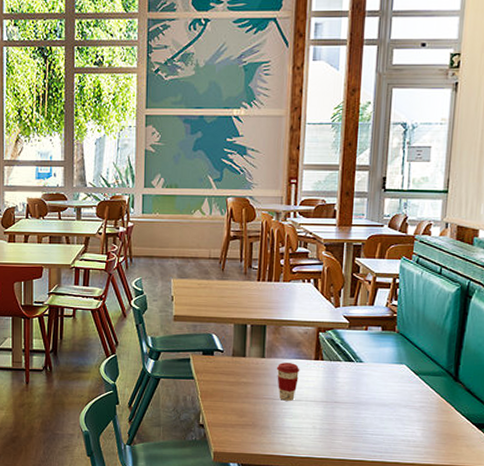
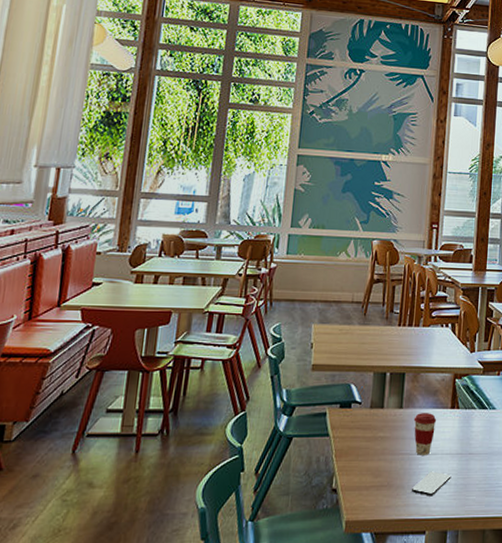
smartphone: none [275,415,316,438] -> present [411,471,451,497]

